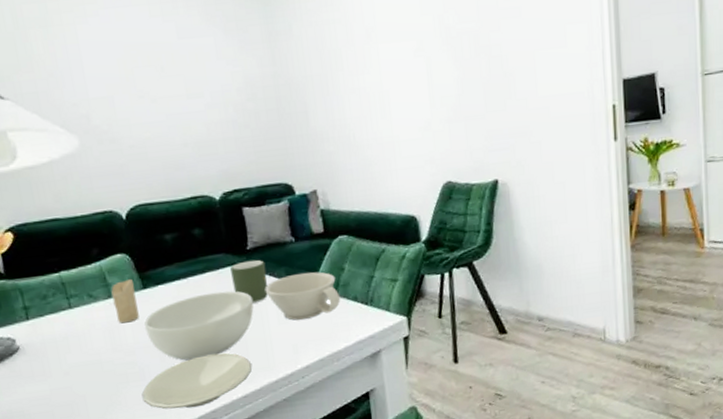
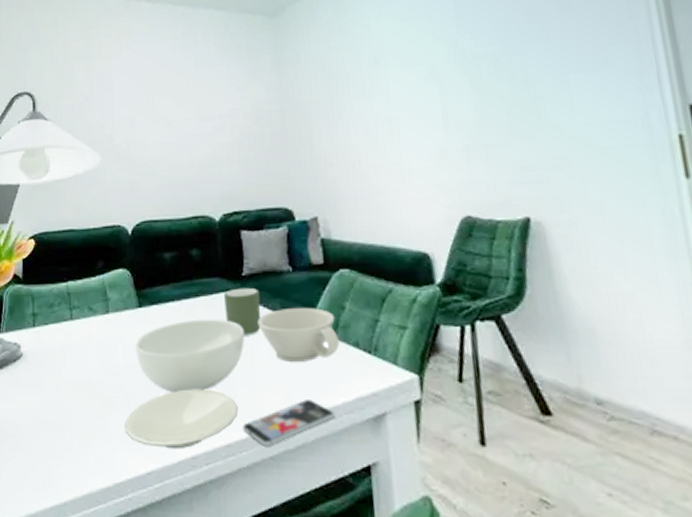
candle: present [111,278,139,324] -> none [109,295,132,342]
smartphone: none [257,348,338,392] -> present [243,400,334,446]

